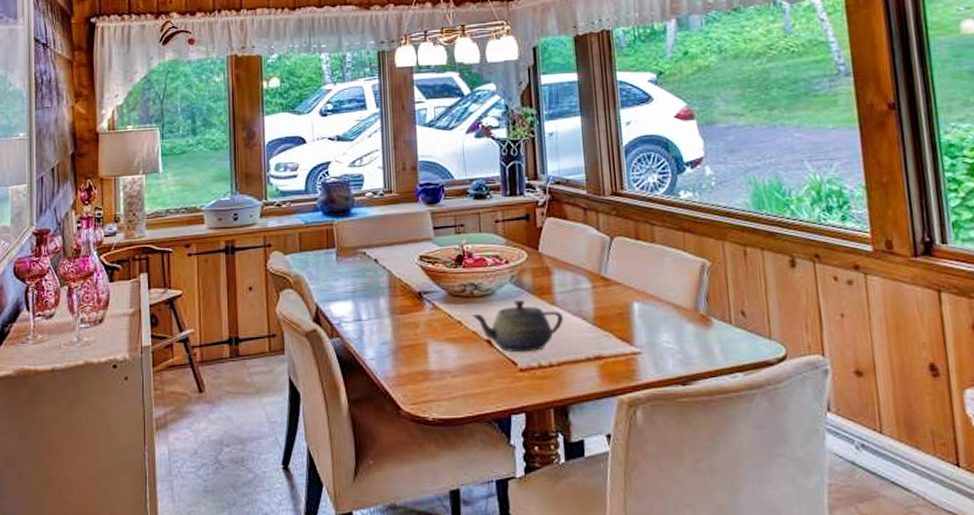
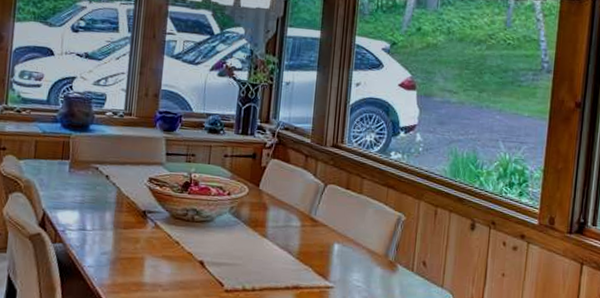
teapot: present [471,300,563,353] -> none [189,229,271,276]

